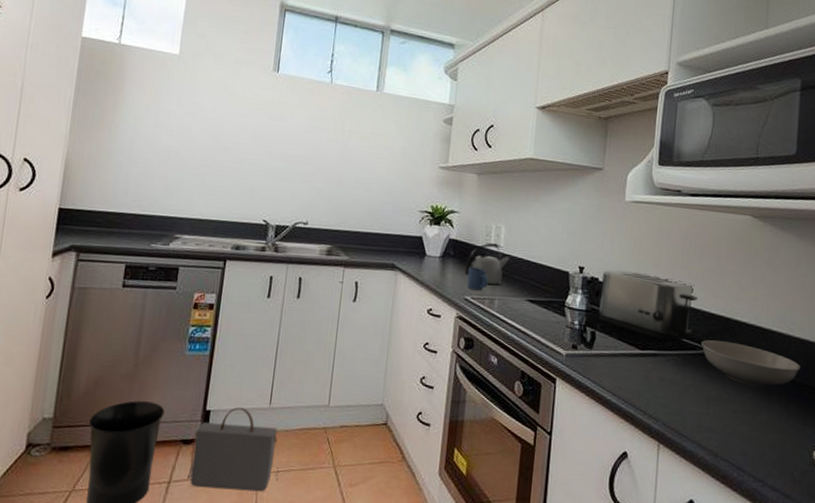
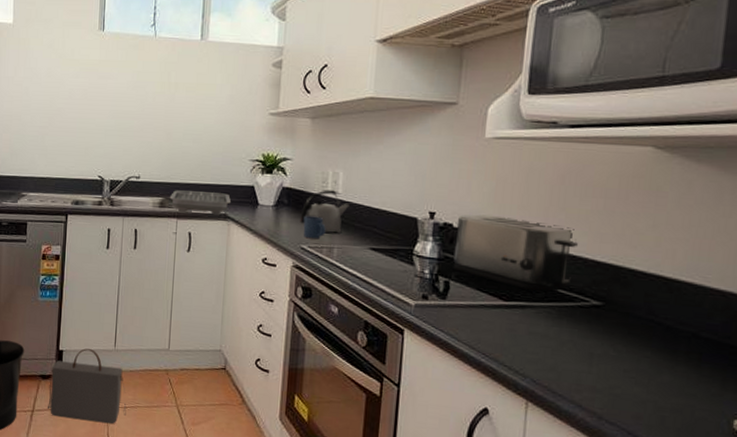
dish rack: none [337,238,400,265] -> present [169,190,232,216]
bowl: present [702,340,801,387] -> none [583,290,720,345]

